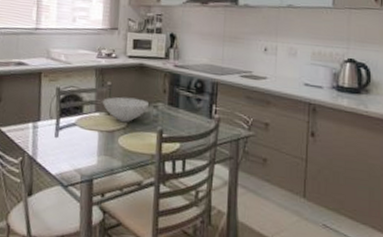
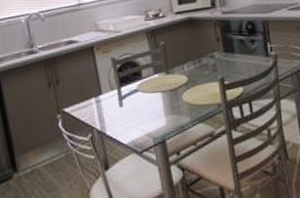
bowl: present [102,97,149,122] -> none [158,52,205,78]

